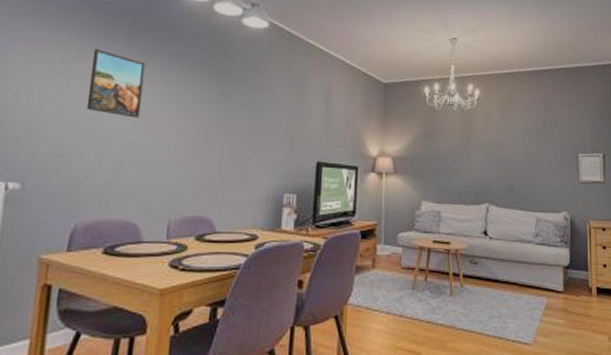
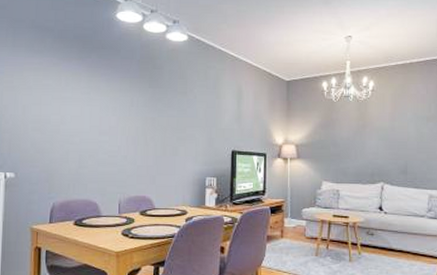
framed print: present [86,48,146,118] -> none [55,67,95,121]

